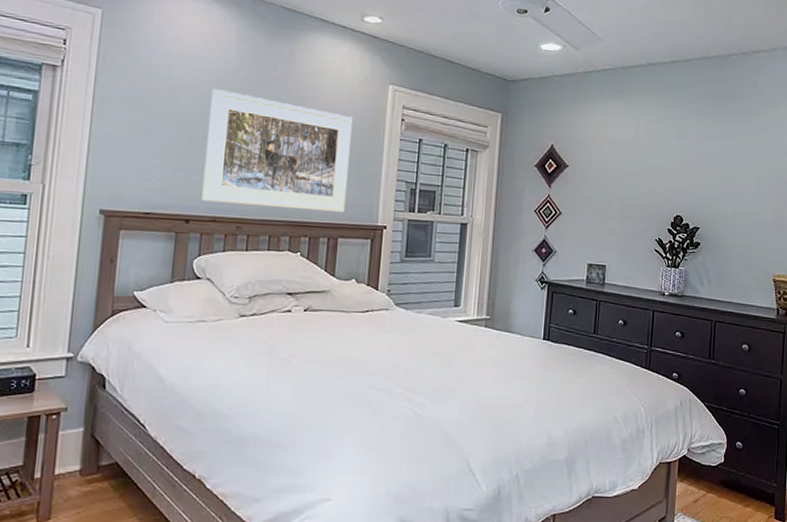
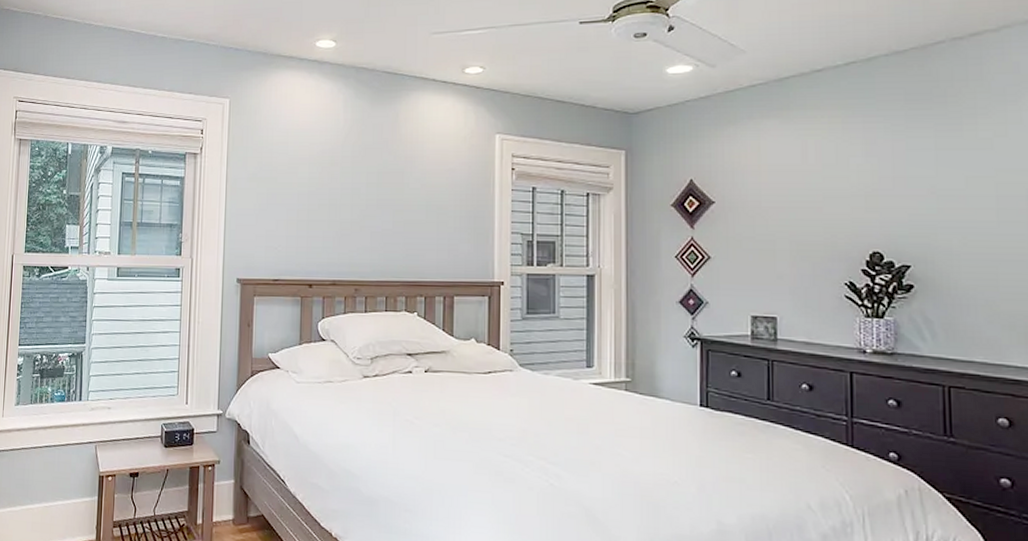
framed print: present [201,89,352,213] -> none [322,158,460,270]

